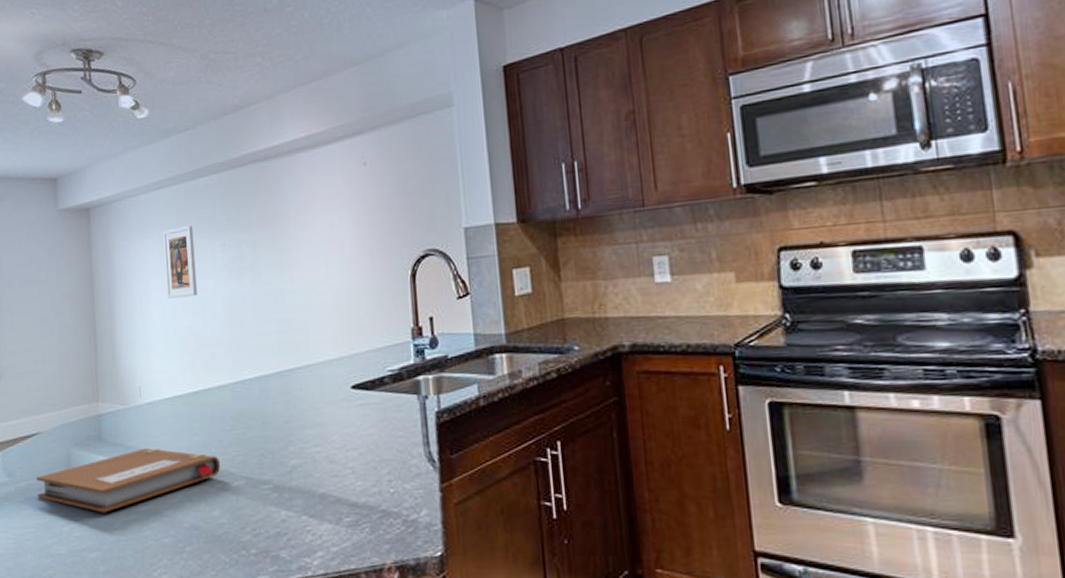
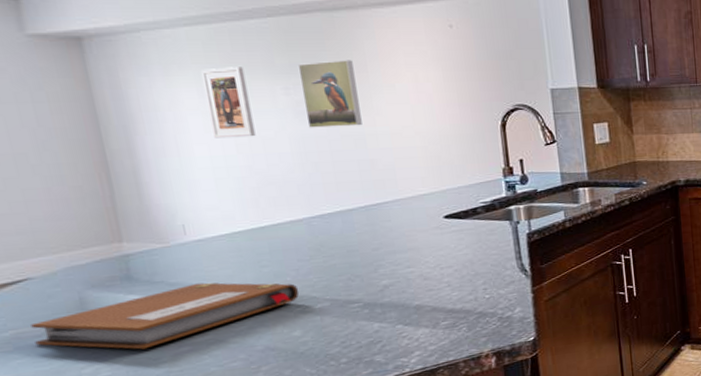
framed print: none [233,210,282,285] -> present [297,60,362,128]

